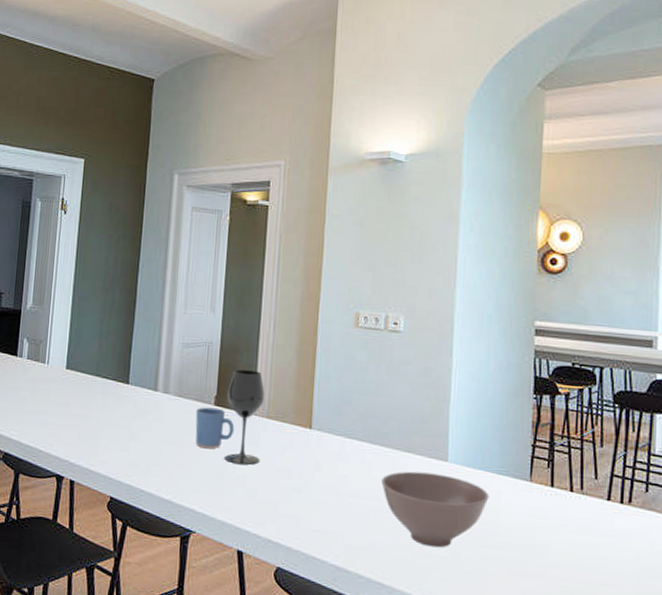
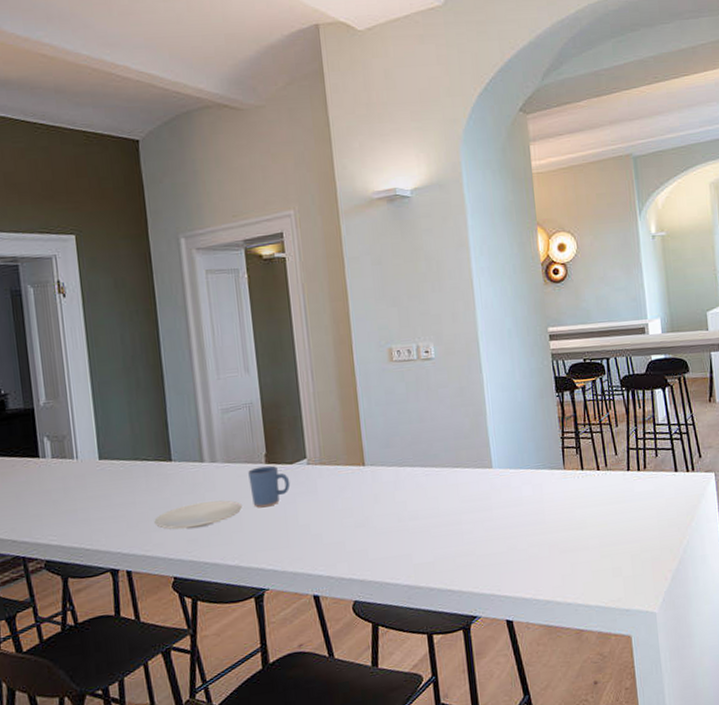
plate: none [103,429,185,455] -> present [154,500,242,530]
wineglass: present [224,369,265,465] -> none [276,421,321,515]
bowl: present [381,471,490,548] -> none [437,480,533,547]

